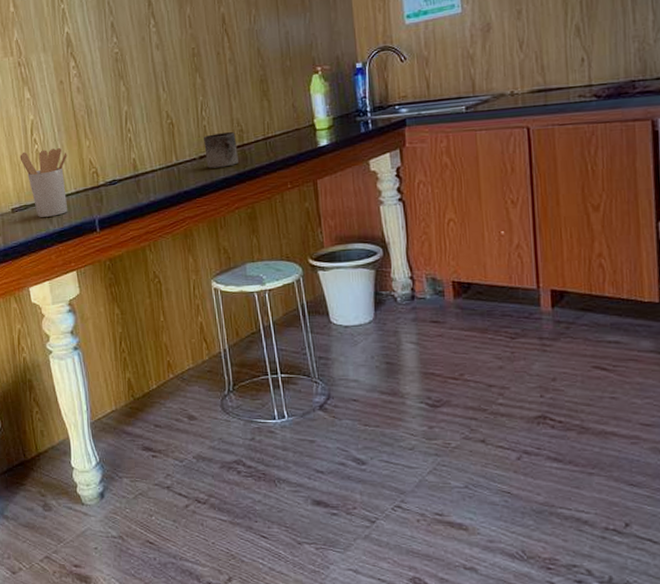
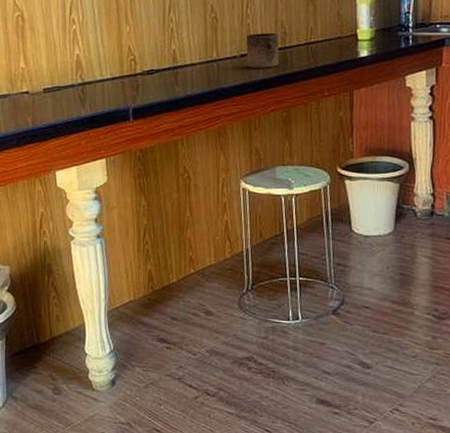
utensil holder: present [20,148,67,217] -> none [56,31,106,101]

